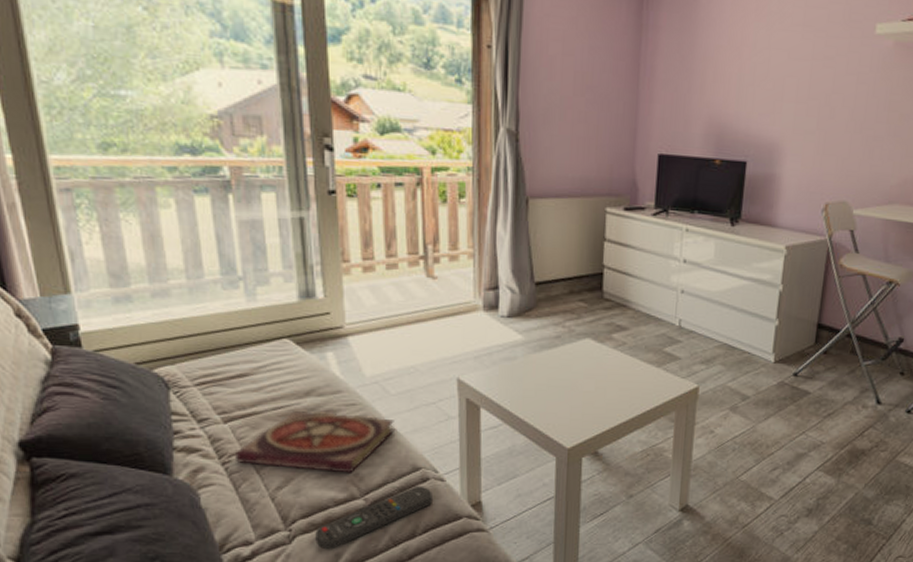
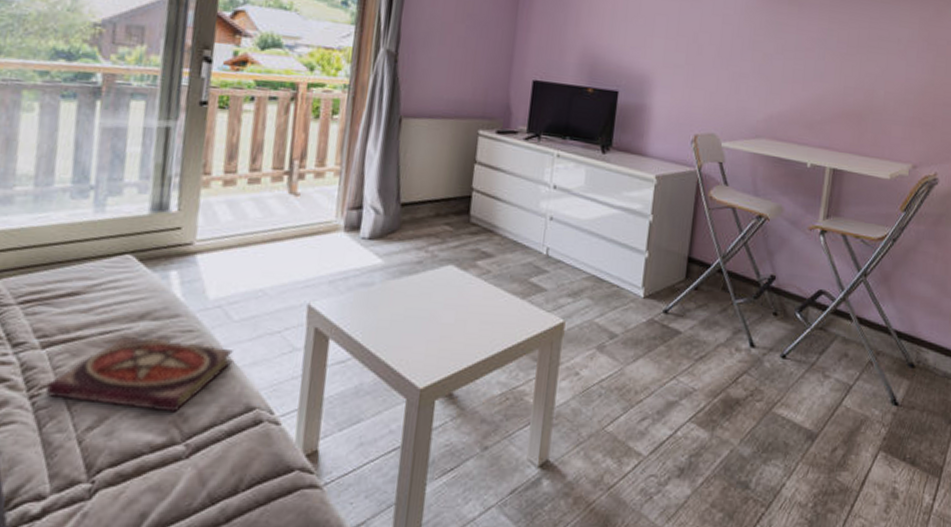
remote control: present [315,485,432,550] -> none [120,429,264,508]

